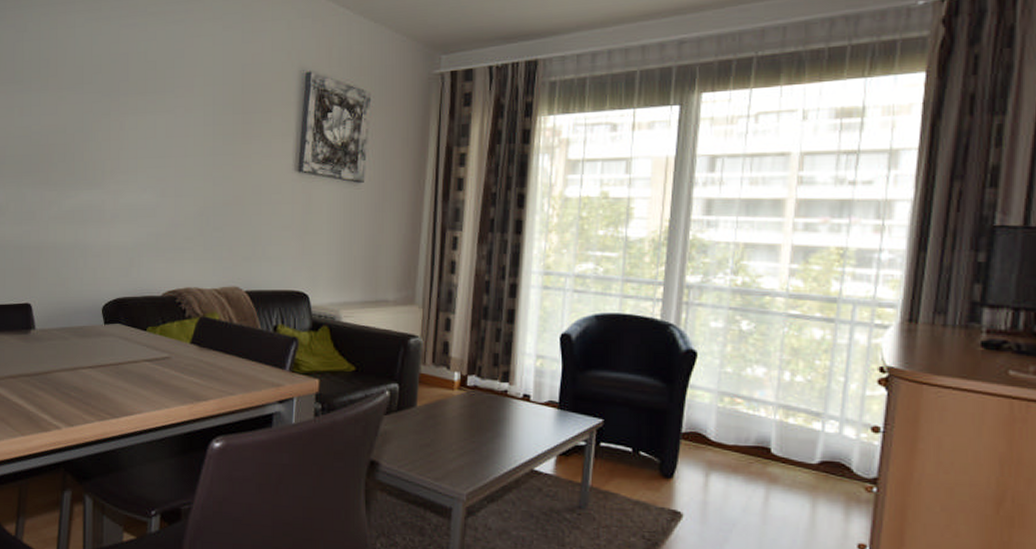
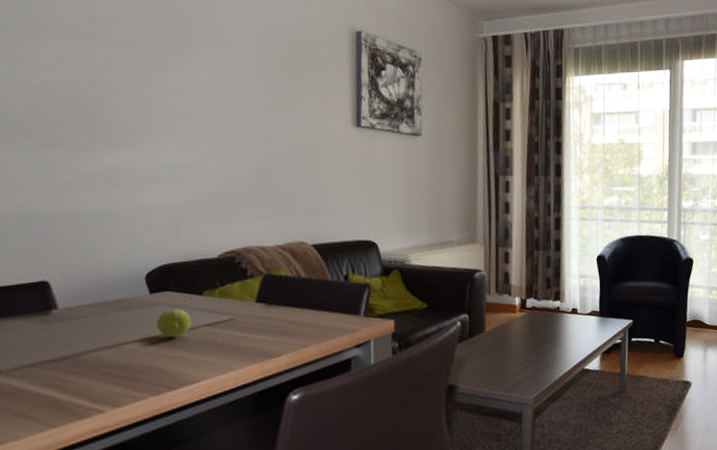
fruit: none [107,341,135,368] -> present [156,309,192,338]

